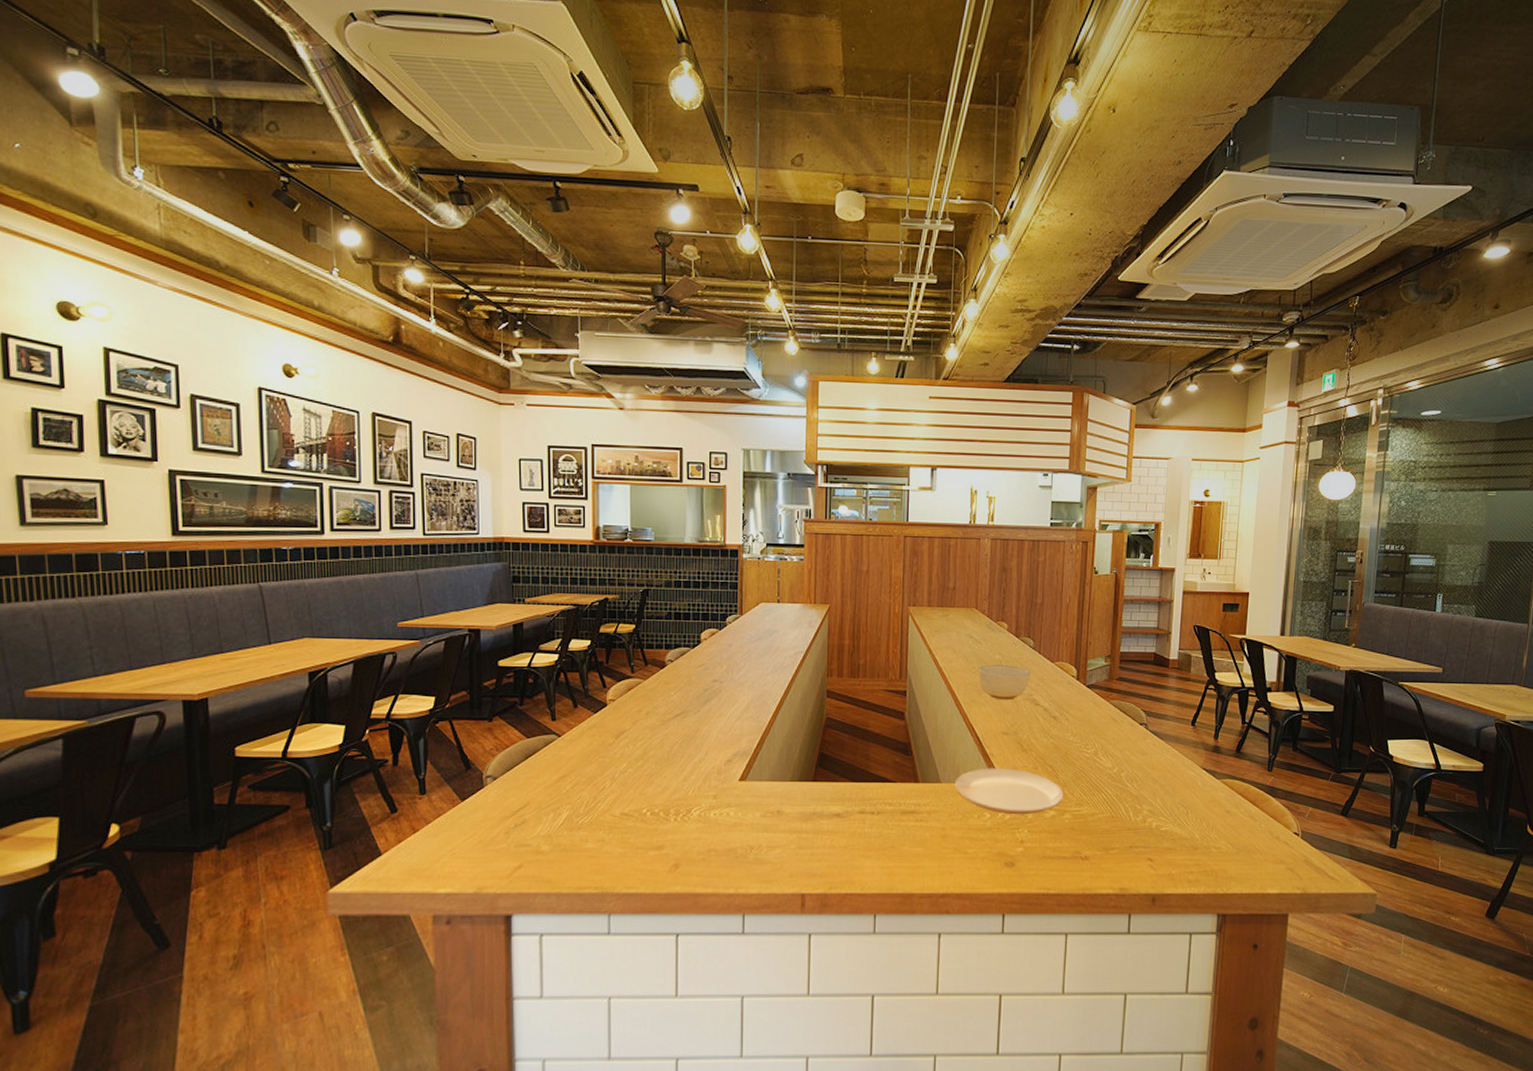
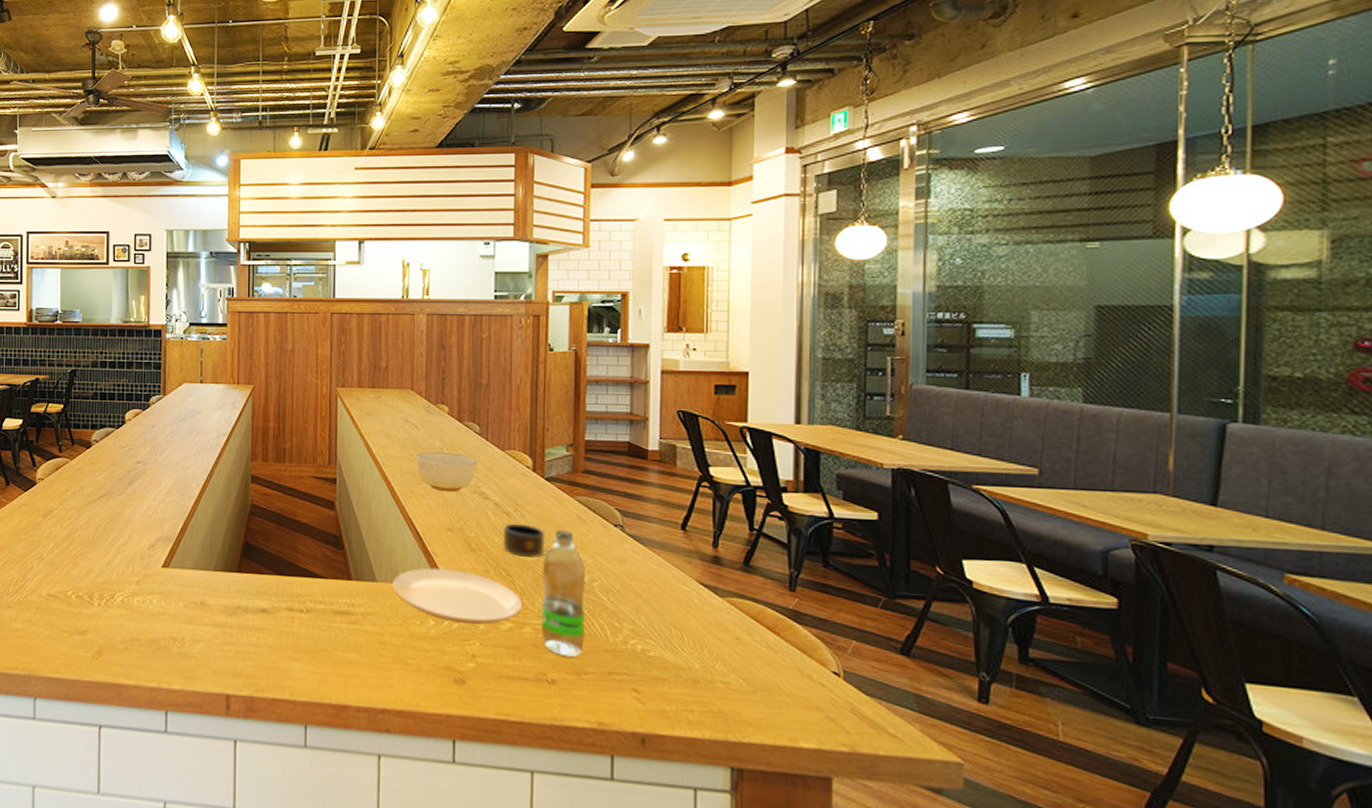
mug: none [1050,725,1085,754] -> present [502,523,545,557]
bottle: none [1078,730,1116,836] -> present [541,530,585,657]

